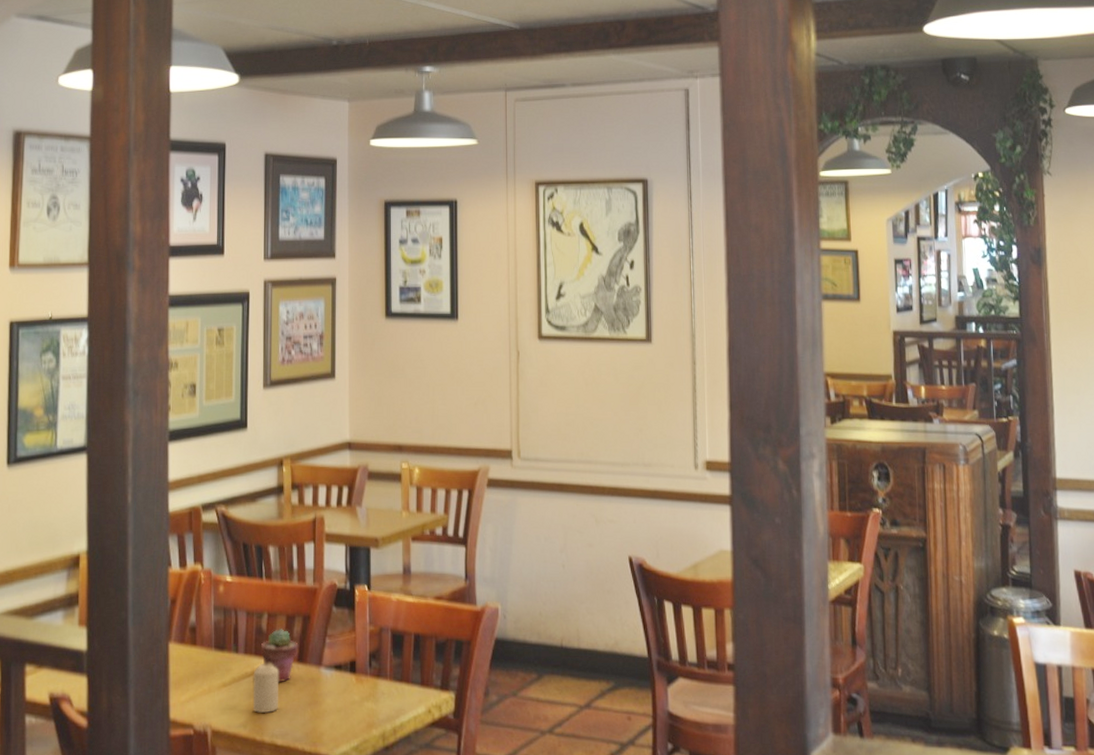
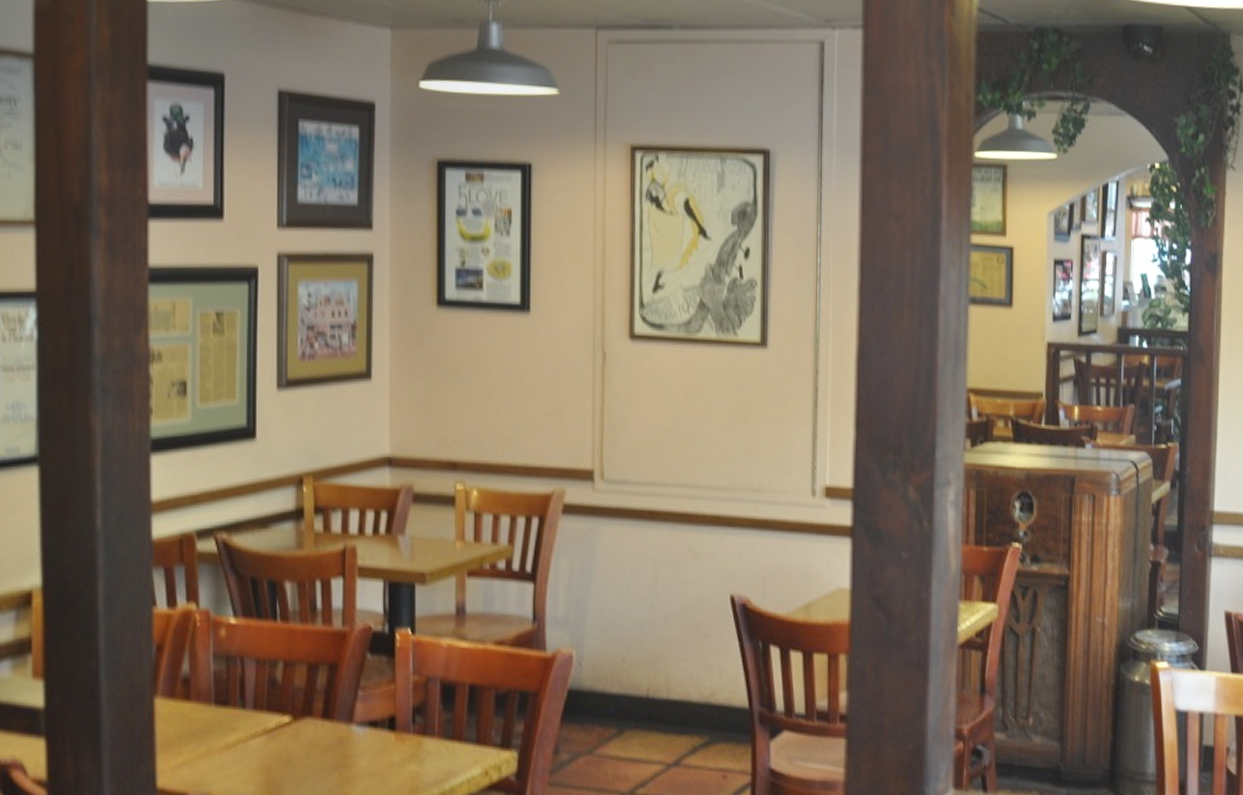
candle: present [253,663,279,714] -> none [264,720,298,779]
potted succulent: present [260,629,299,682] -> none [274,680,323,742]

